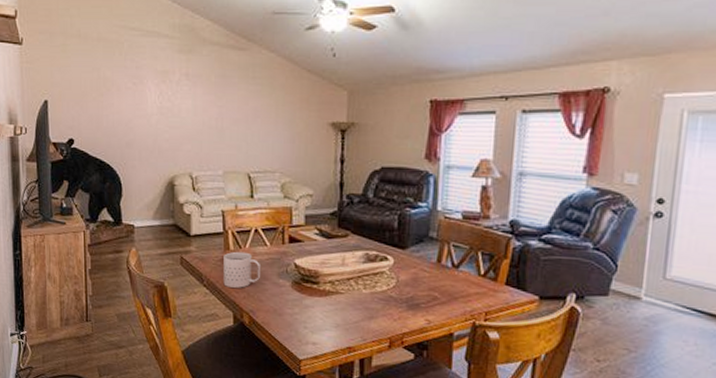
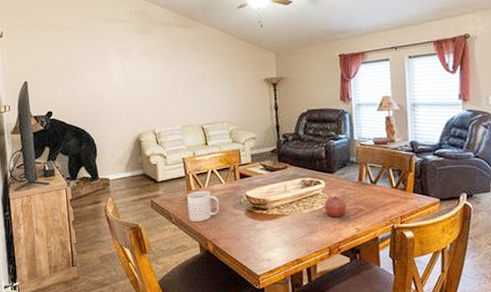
fruit: none [389,276,418,304] -> present [324,195,346,217]

